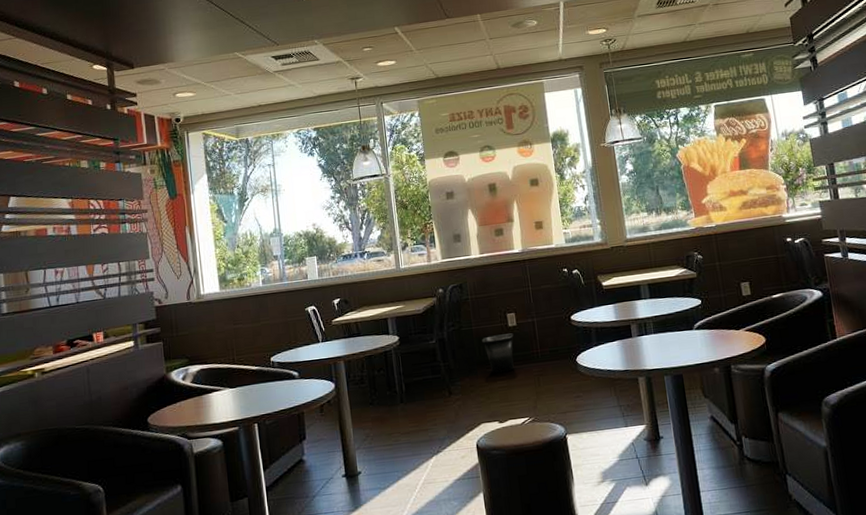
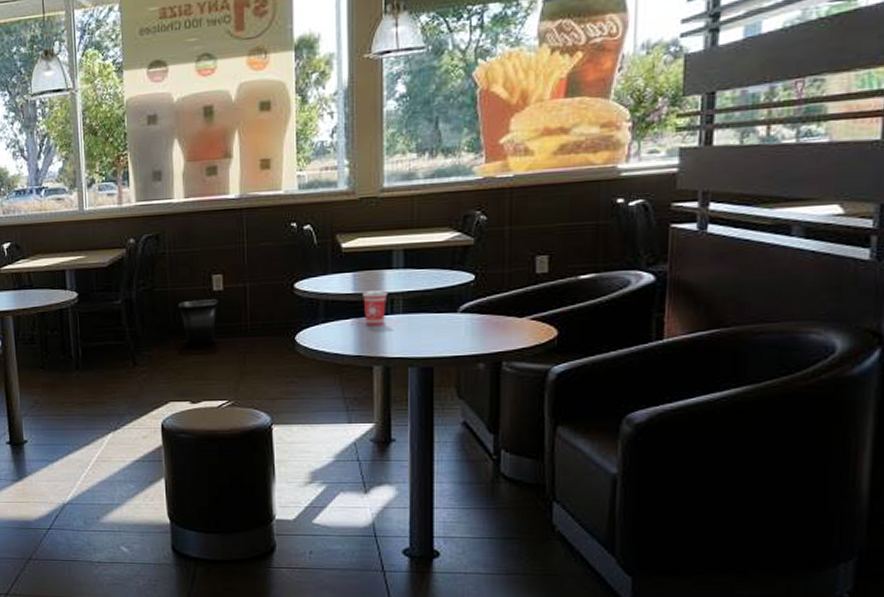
beverage cup: none [617,305,642,346] -> present [358,274,388,326]

